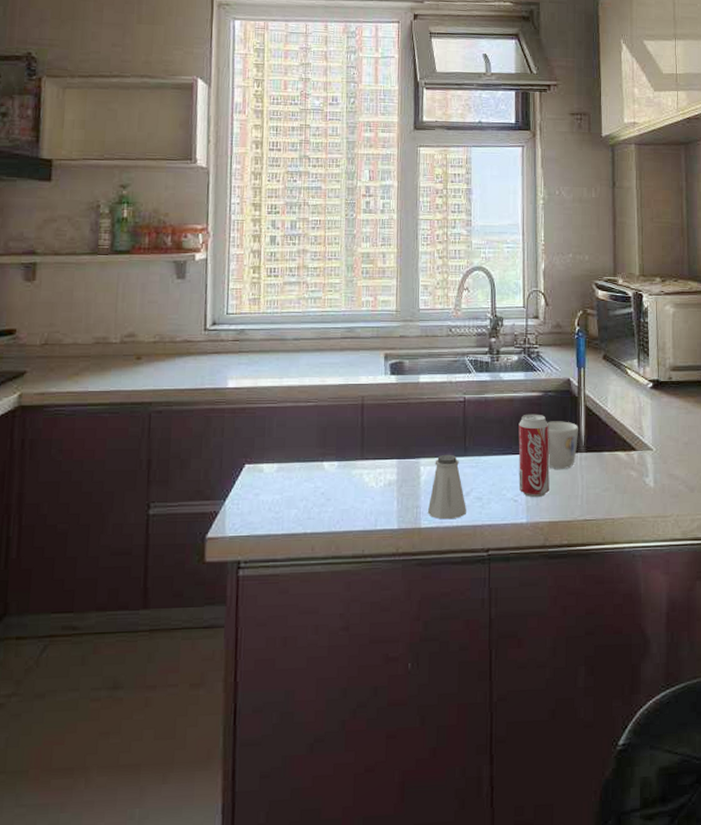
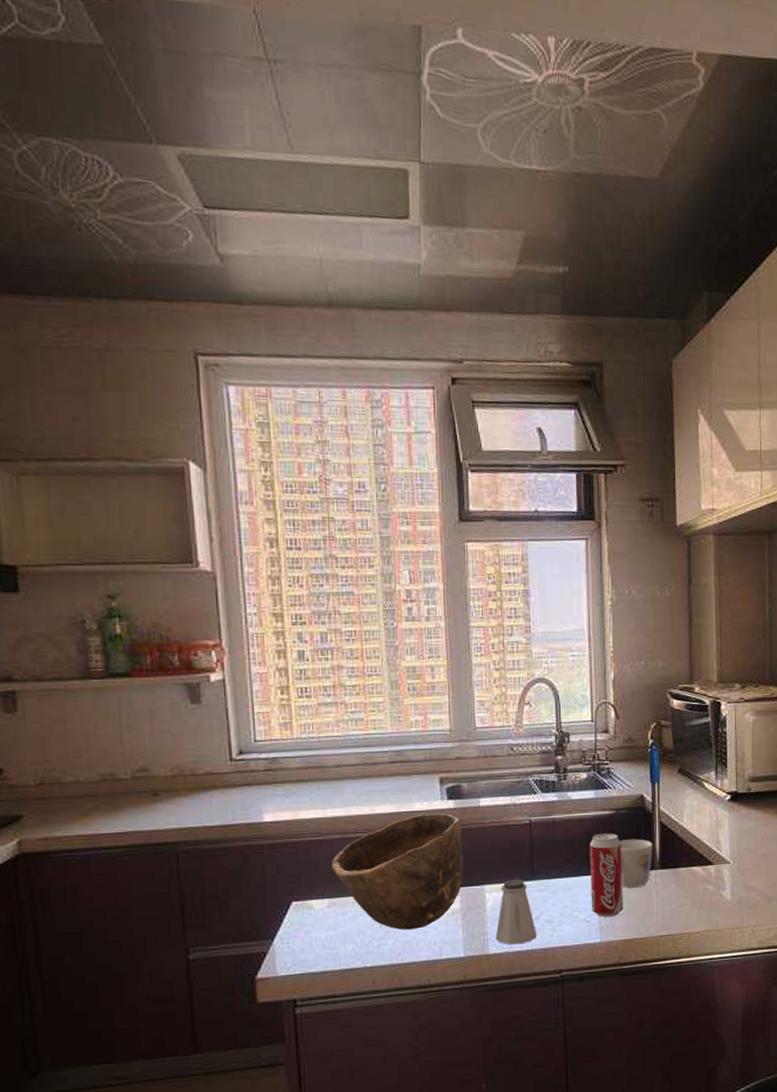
bowl: none [283,386,402,498] -> present [332,813,463,930]

